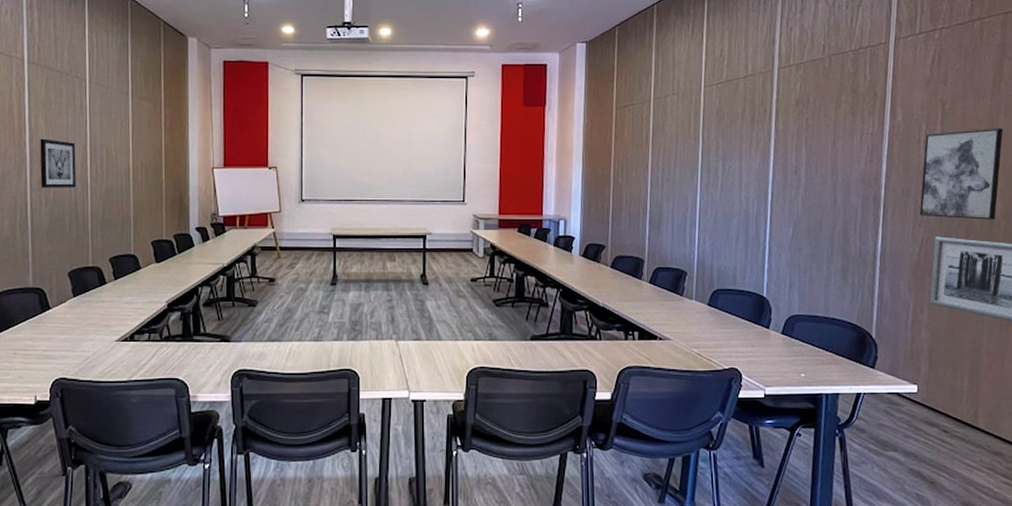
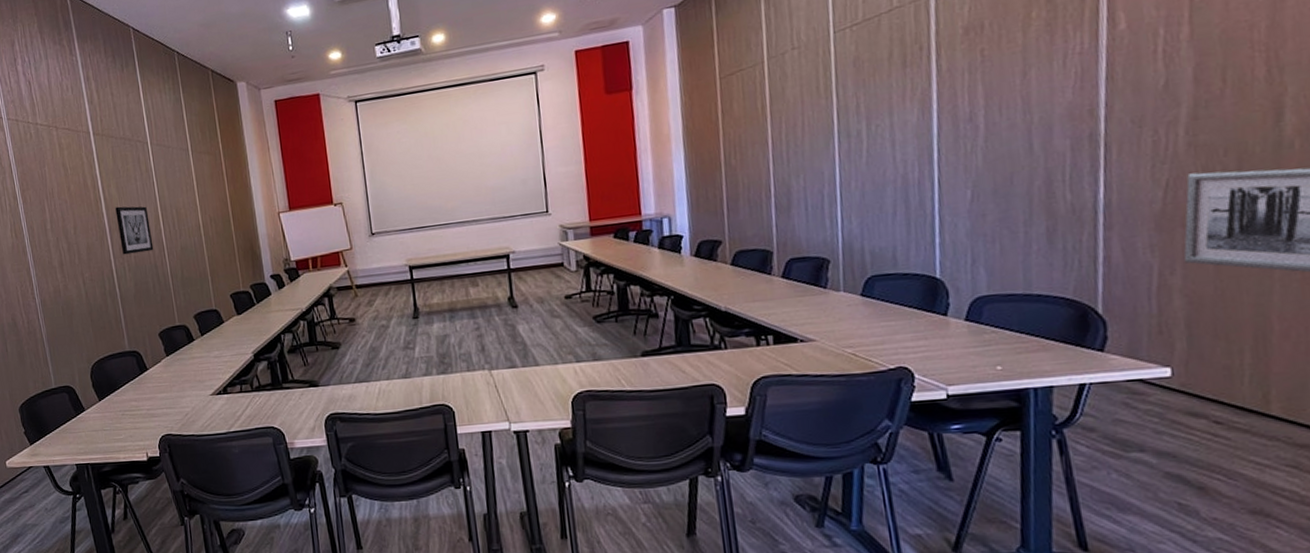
wall art: present [919,128,1004,220] -> none [1160,12,1294,150]

